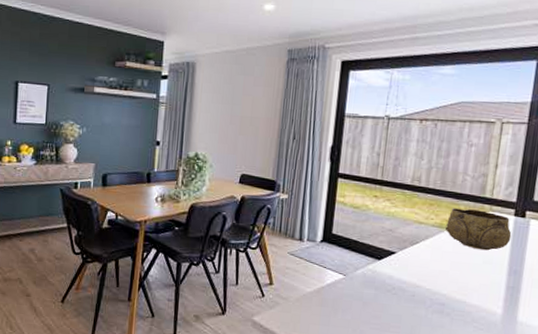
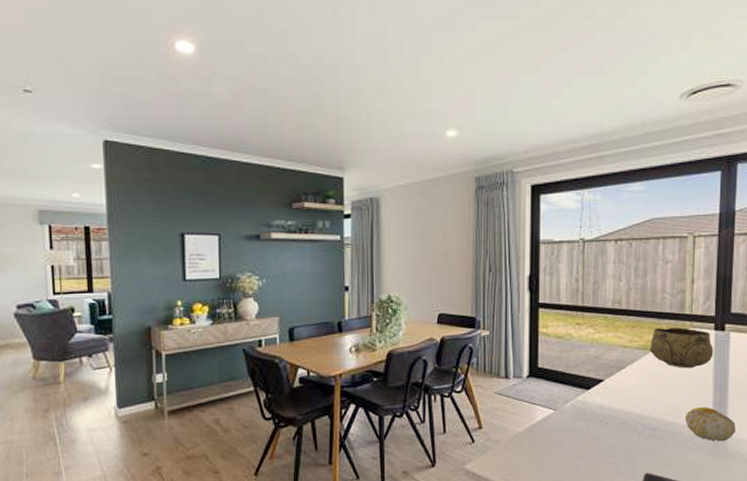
fruit: none [474,288,528,326] -> present [684,406,736,442]

